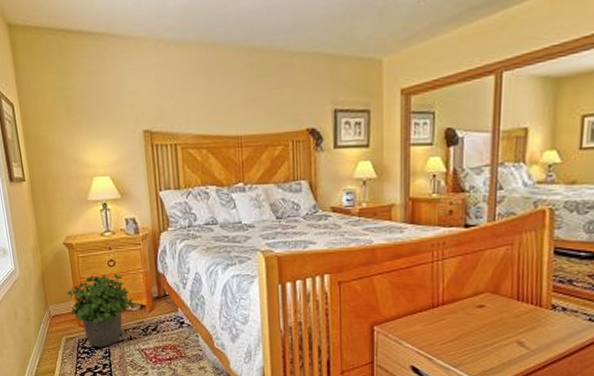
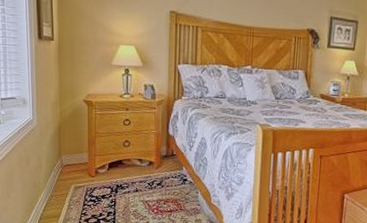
potted plant: present [67,273,134,348] -> none [81,131,143,197]

